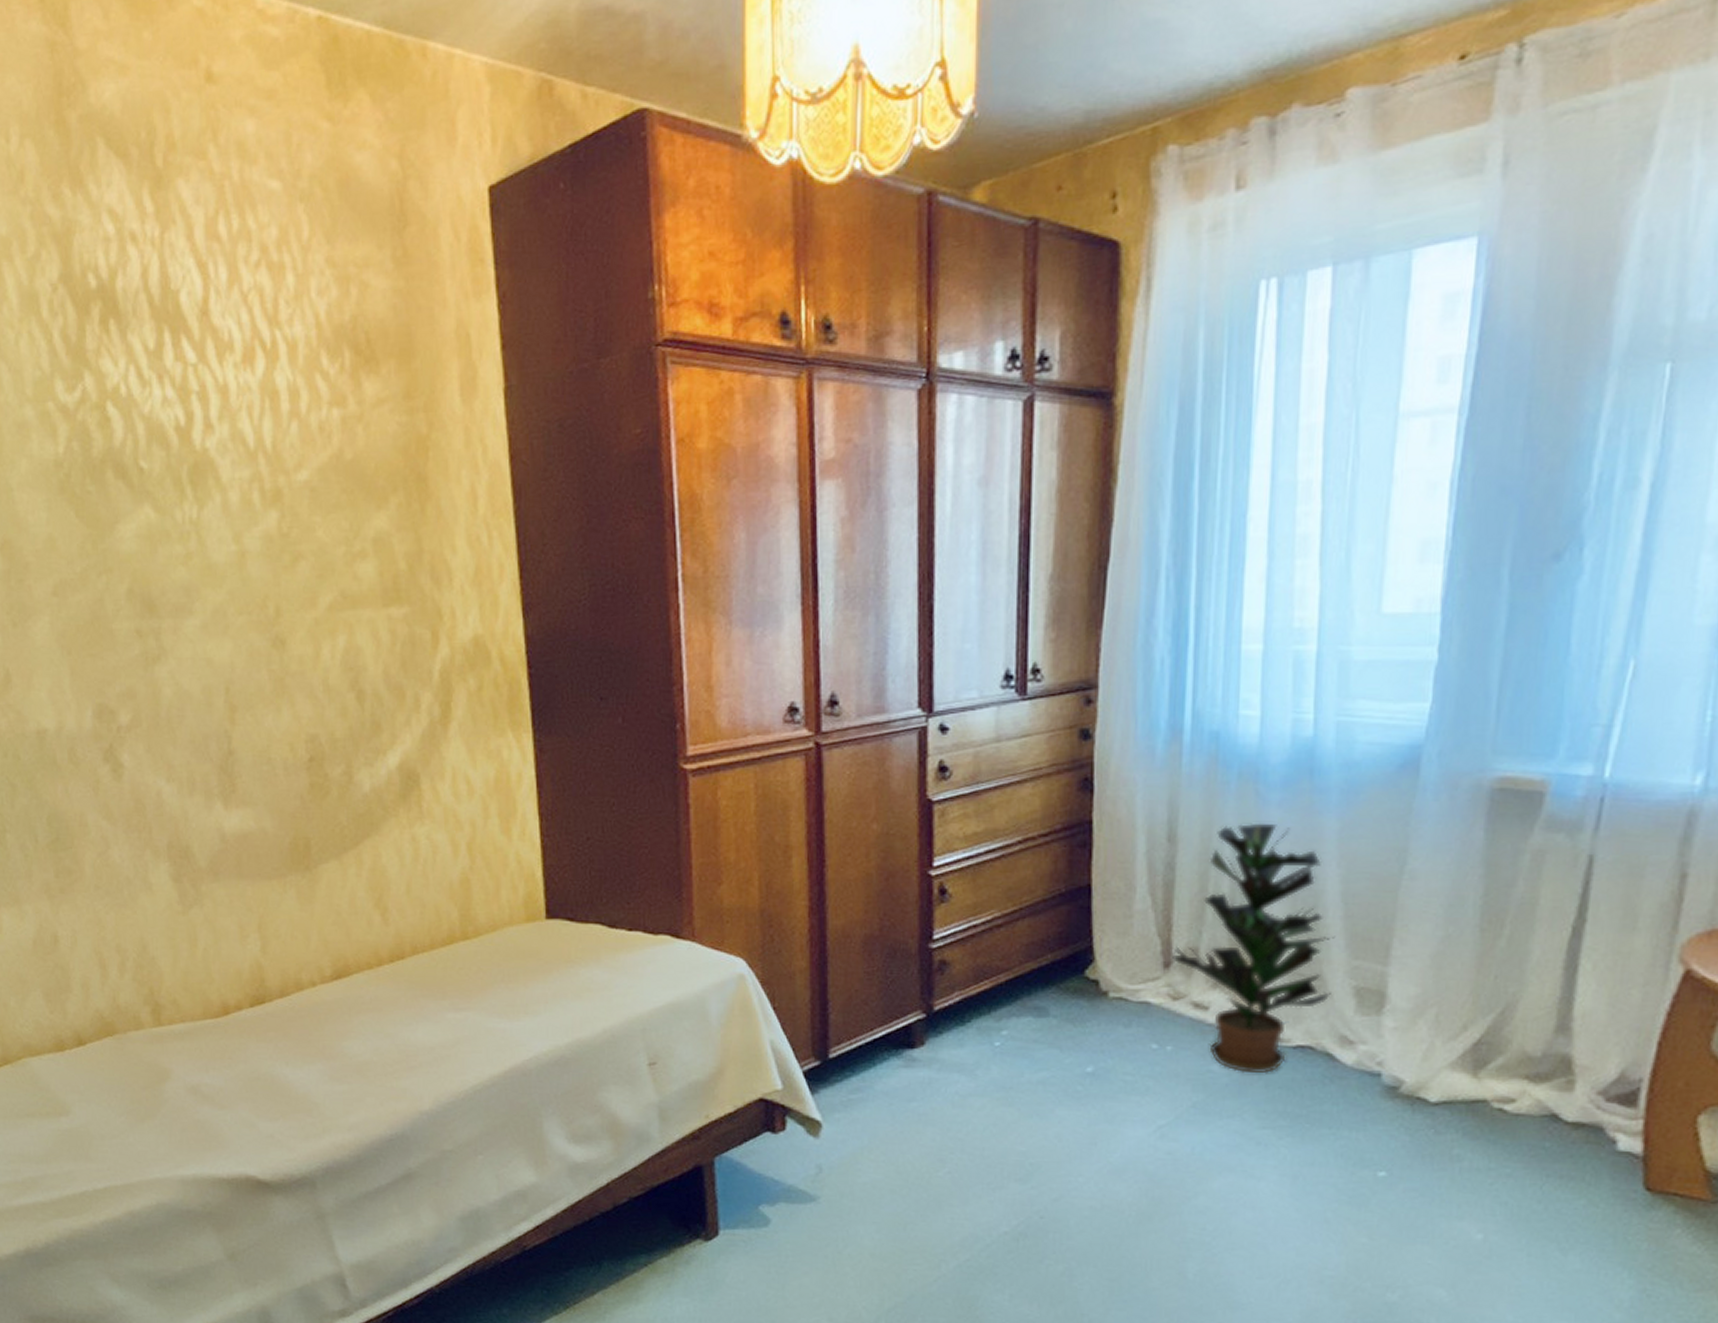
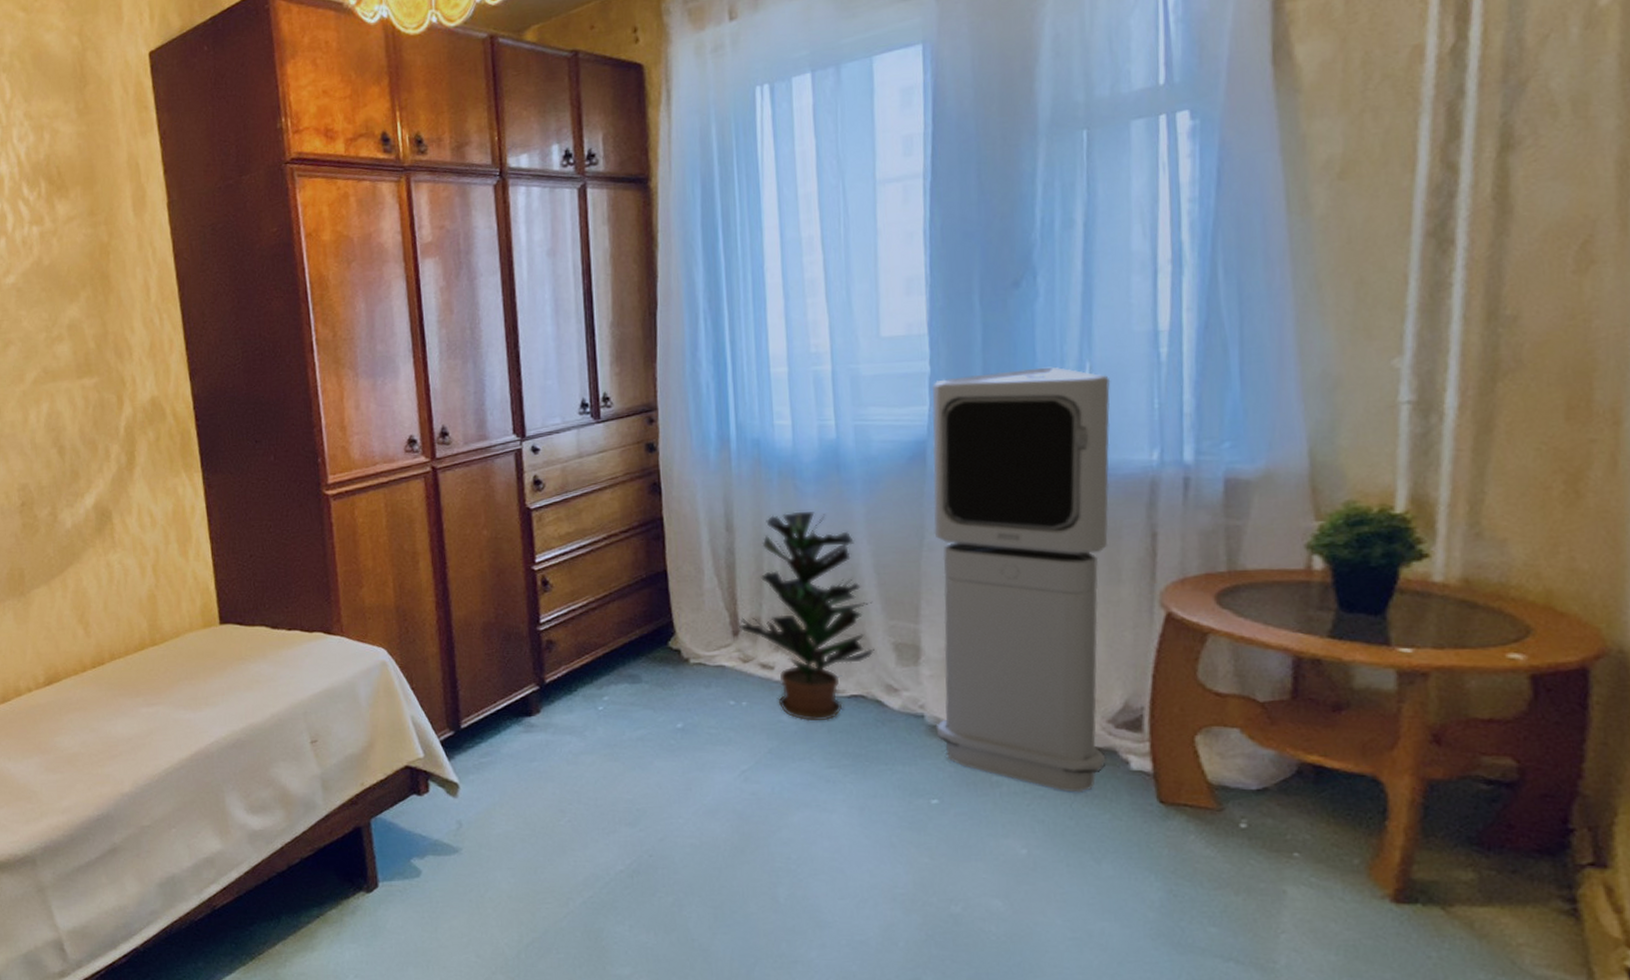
air purifier: none [1393,663,1658,1173] -> present [931,366,1111,793]

